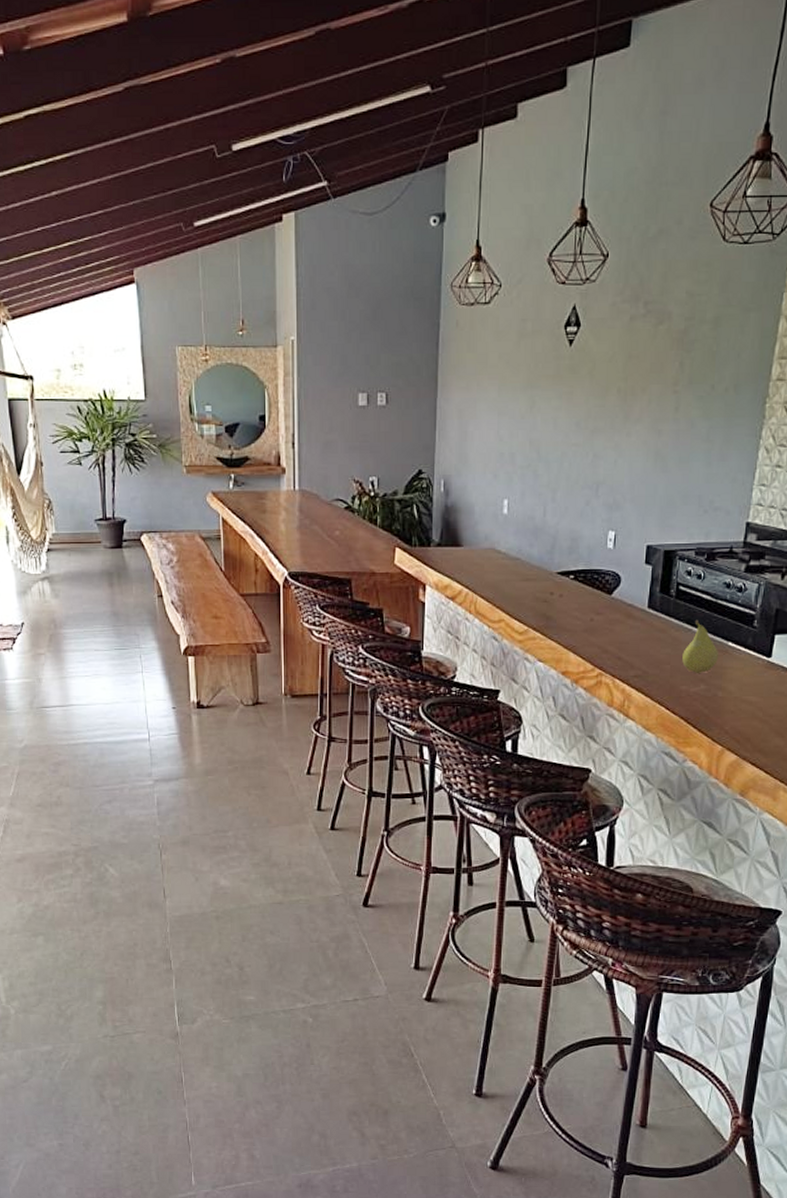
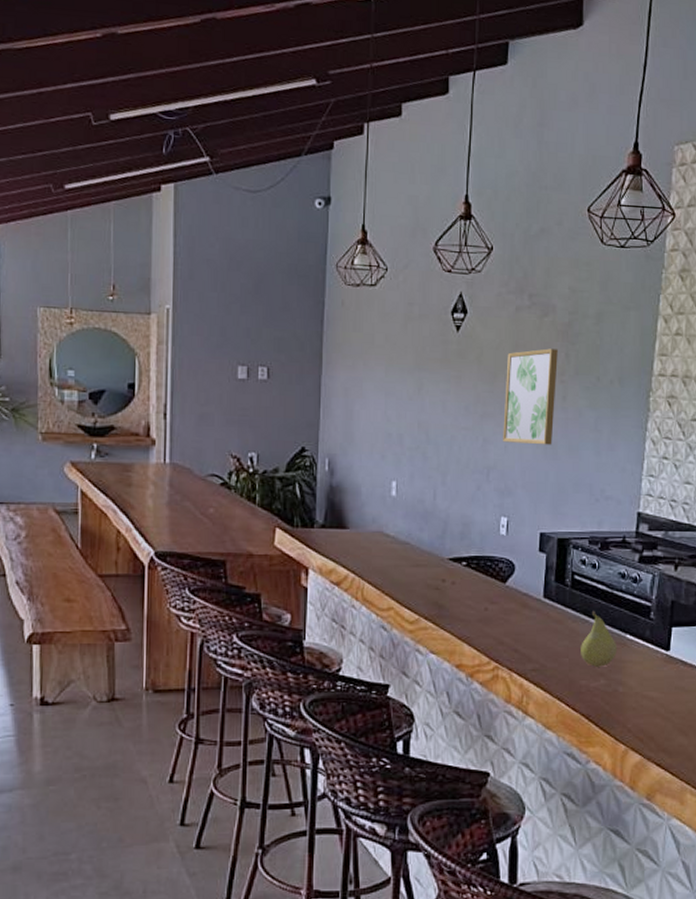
wall art: none [613,358,672,458] -> present [503,348,558,445]

